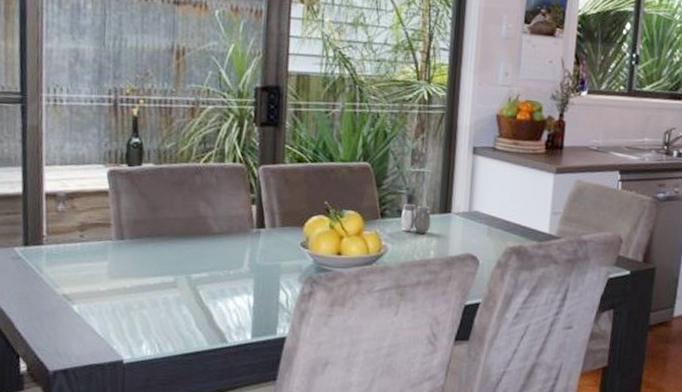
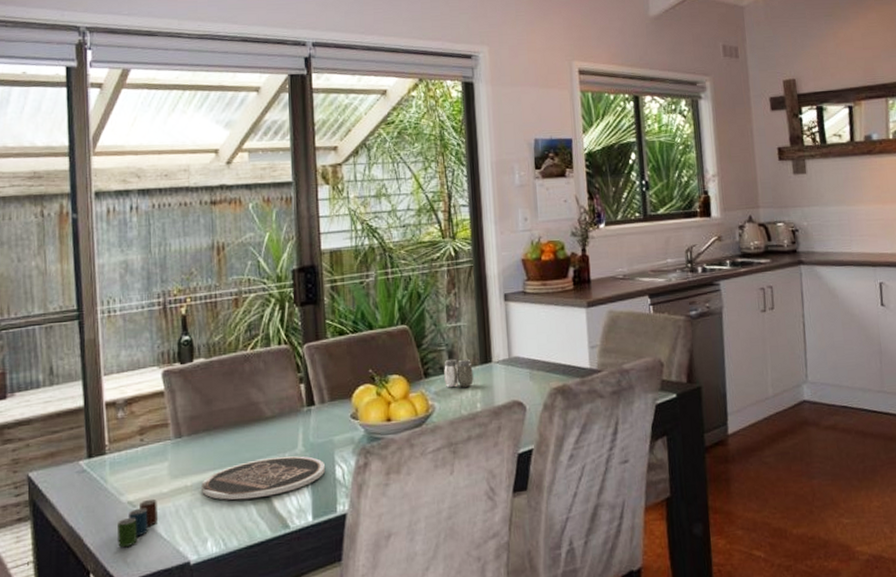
cup: none [50,295,94,338] -> present [118,498,157,548]
plate: none [140,272,269,310] -> present [202,456,325,500]

